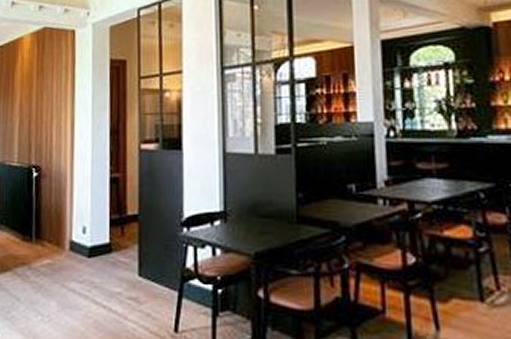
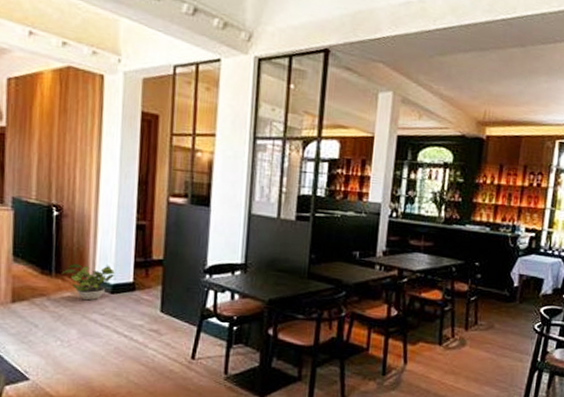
potted plant: none [41,227,91,267] -> present [61,263,115,301]

